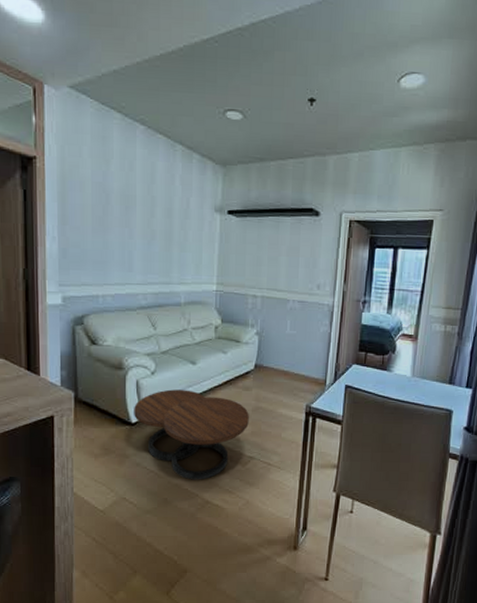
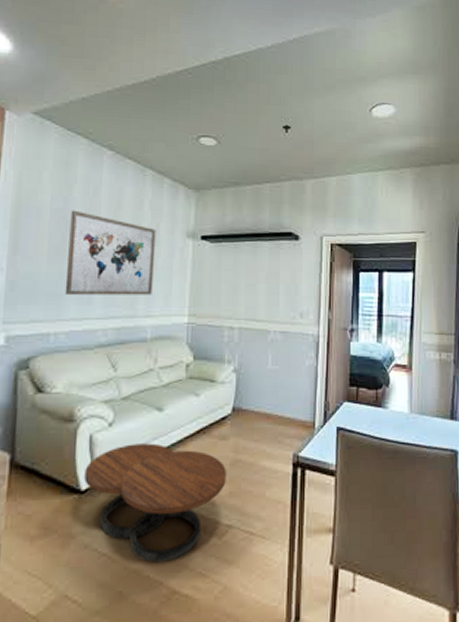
wall art: none [109,184,187,265] -> present [64,210,156,295]

